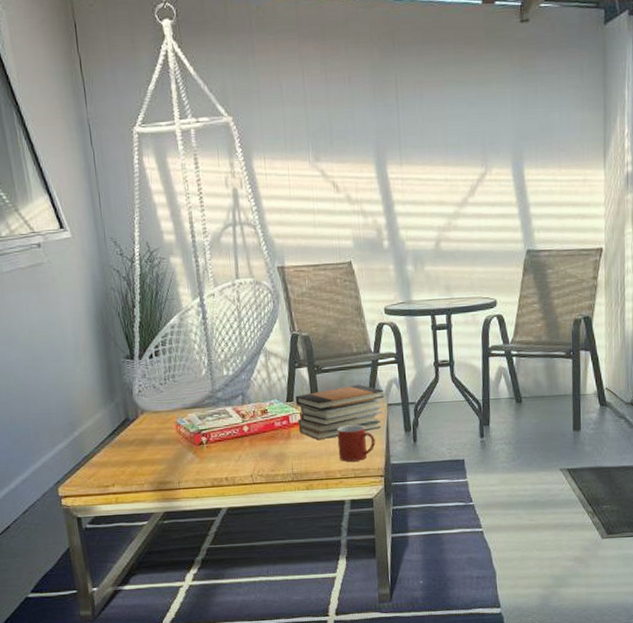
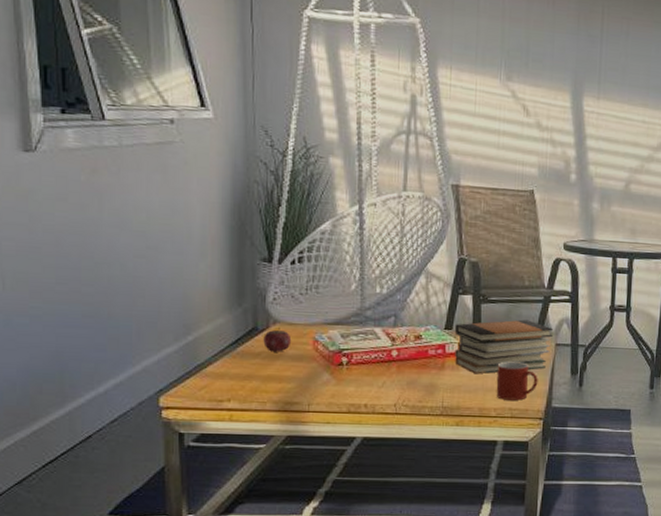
apple: none [134,417,158,439] -> present [263,328,292,352]

